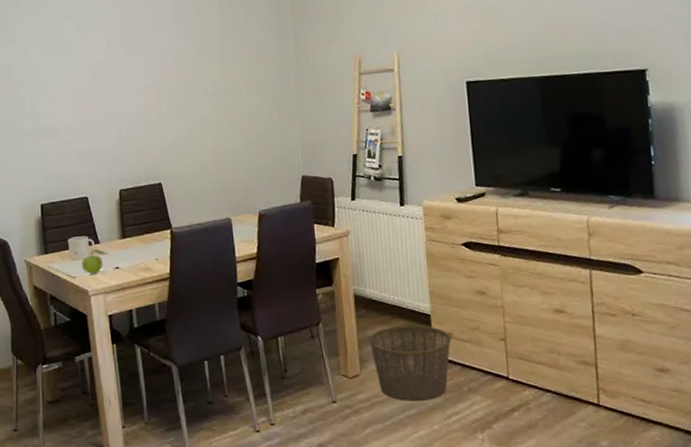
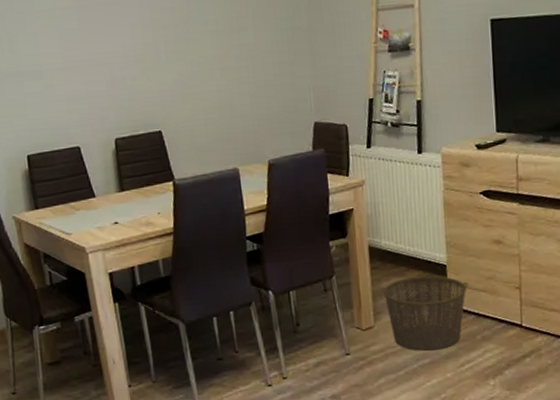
mug: present [67,236,95,261] -> none [59,189,91,216]
fruit: present [81,249,109,274] -> none [76,204,107,230]

